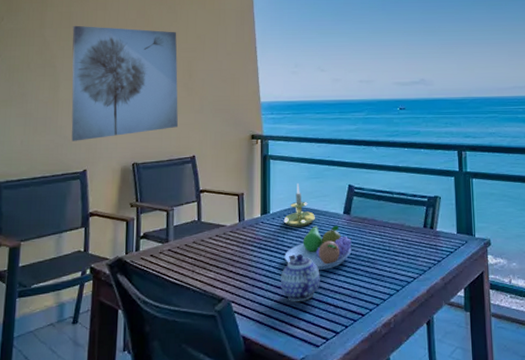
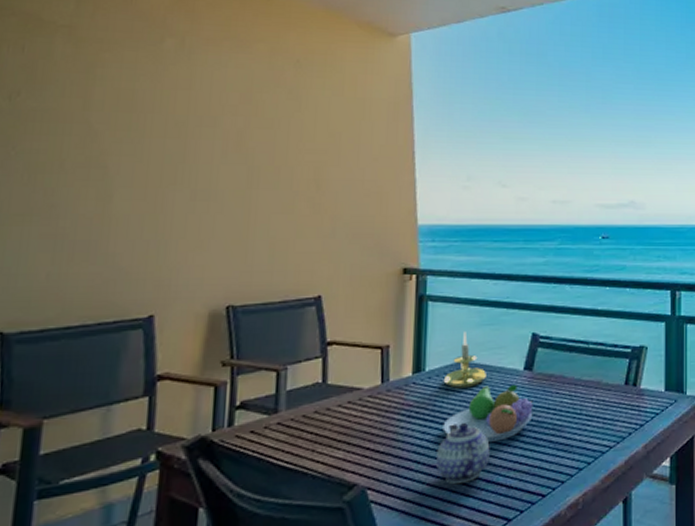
wall art: present [71,25,179,141] -> none [130,109,300,275]

